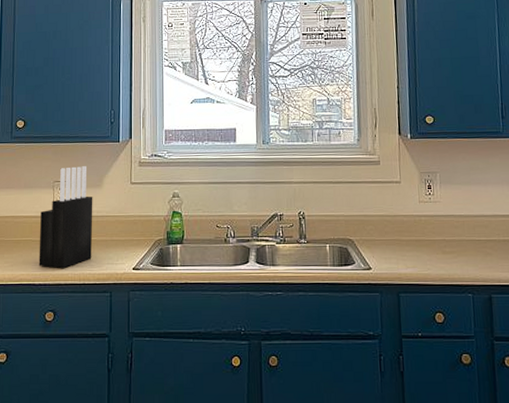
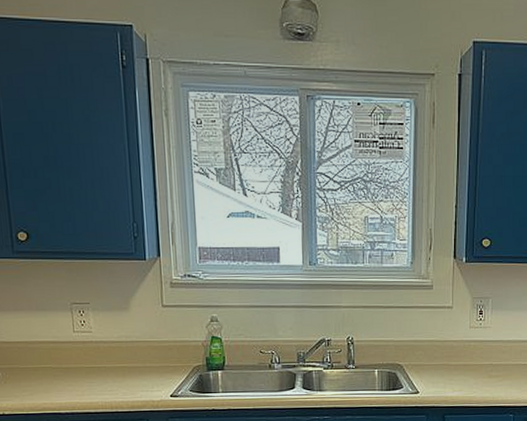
knife block: present [38,166,93,268] -> none [59,286,124,396]

